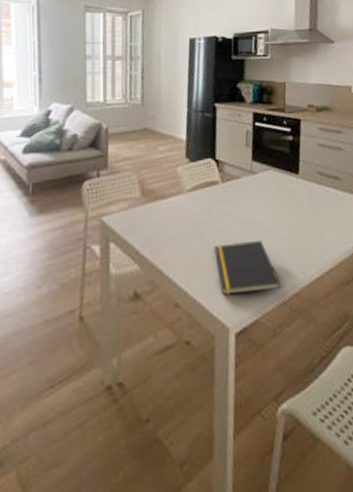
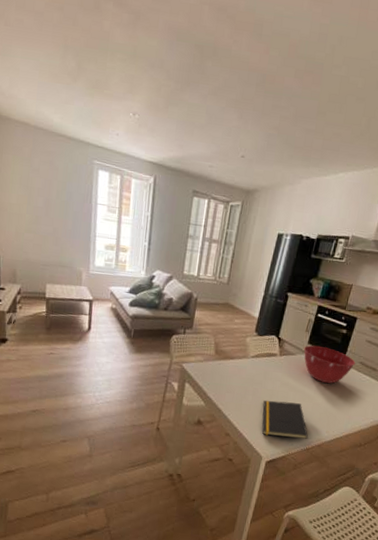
mixing bowl: none [248,161,313,208] -> present [303,345,356,384]

